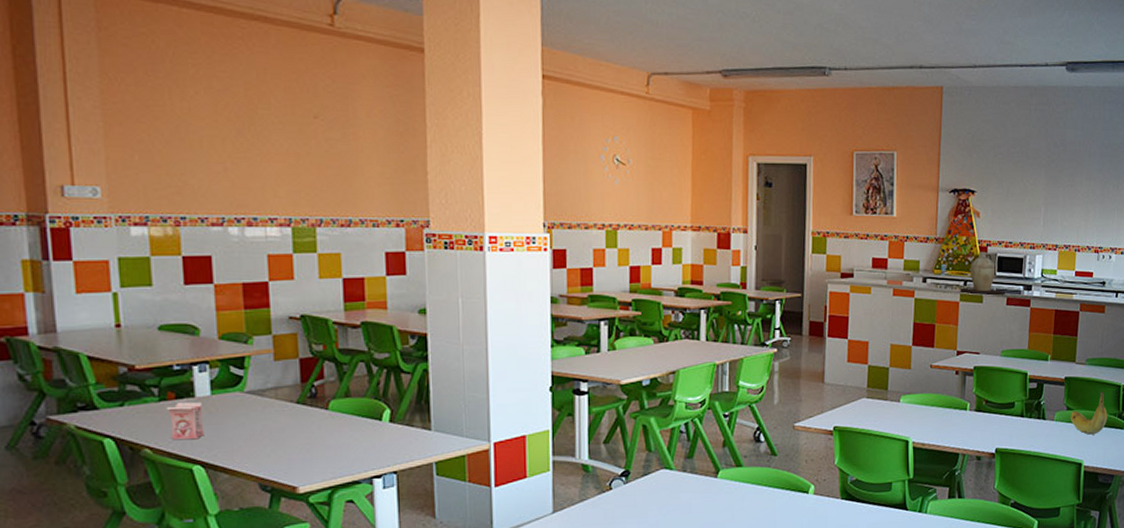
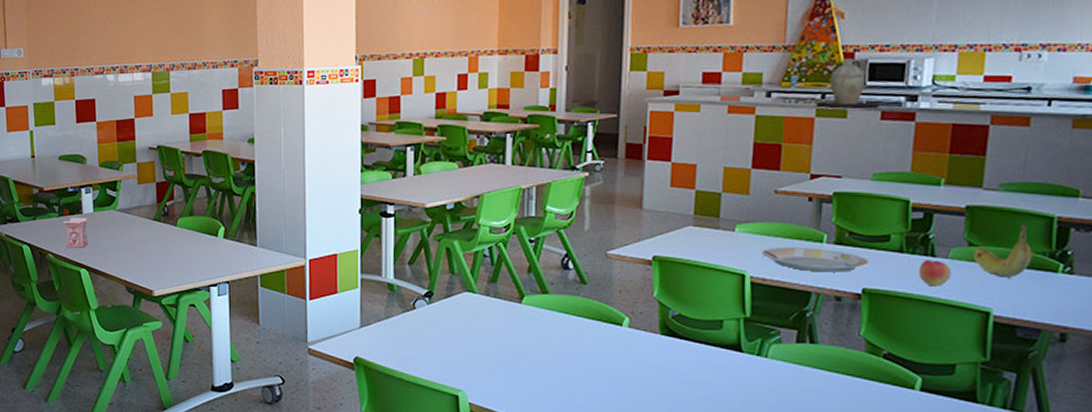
plate: none [921,414,1000,436] -> present [761,246,869,272]
apple: none [1034,422,1056,444] -> present [919,260,951,286]

